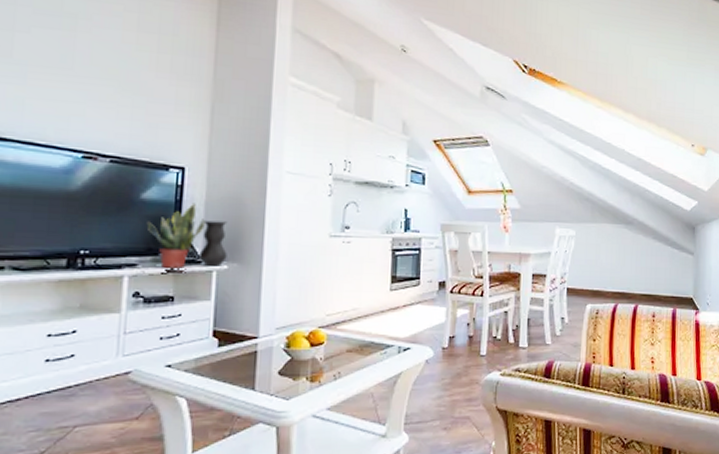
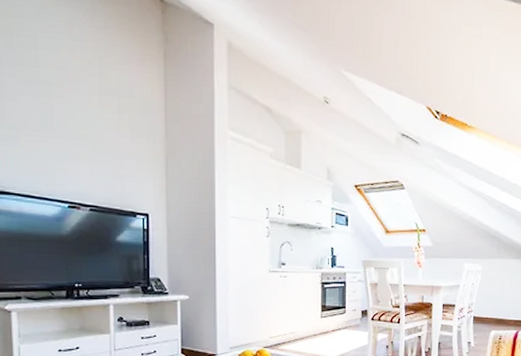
potted plant: present [146,203,205,268] -> none [123,244,168,299]
vase: present [198,220,228,266] -> none [165,259,188,297]

